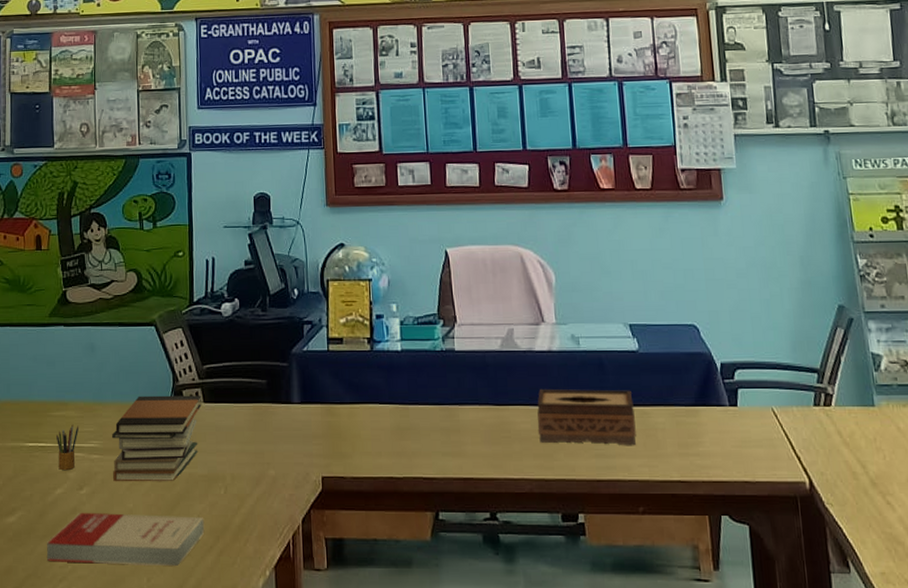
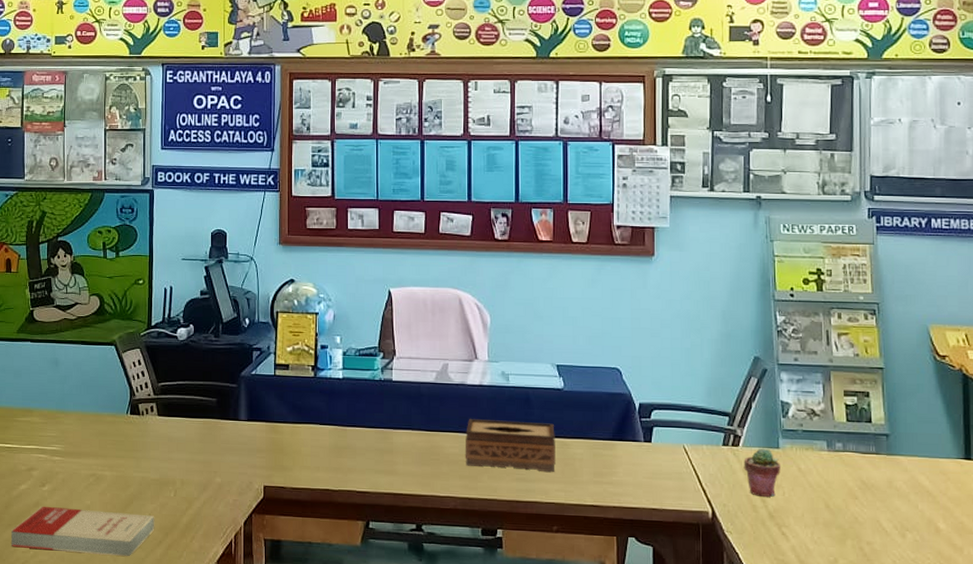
pencil box: present [57,424,79,471] -> none [22,429,43,470]
book stack: present [112,395,202,481] -> none [73,407,156,483]
potted succulent: none [838,407,879,462] -> present [743,448,780,497]

